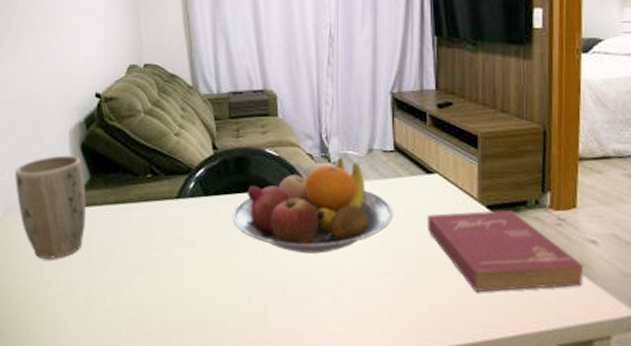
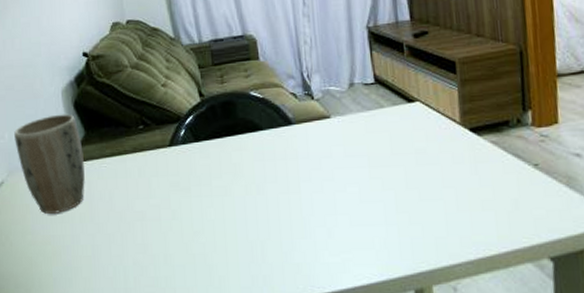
fruit bowl: present [232,158,394,254] -> none [223,95,380,189]
book: present [427,210,584,292] -> none [412,131,570,212]

